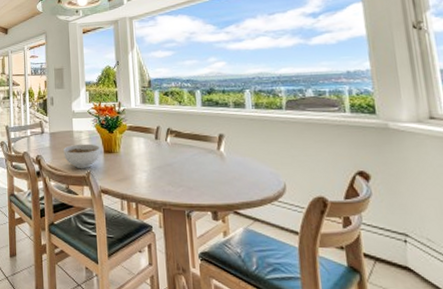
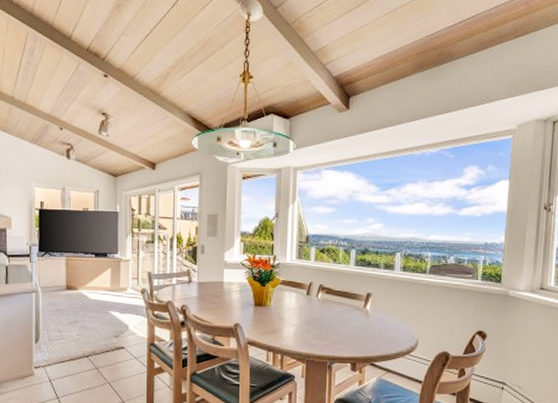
bowl: present [64,144,100,168] -> none [212,295,250,320]

